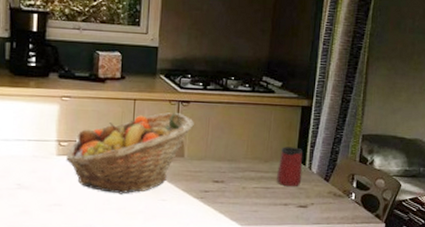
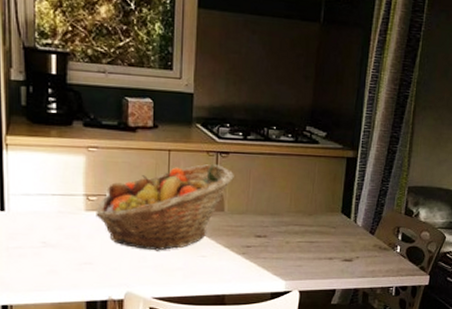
mug: present [277,147,303,187] -> none [321,199,348,241]

